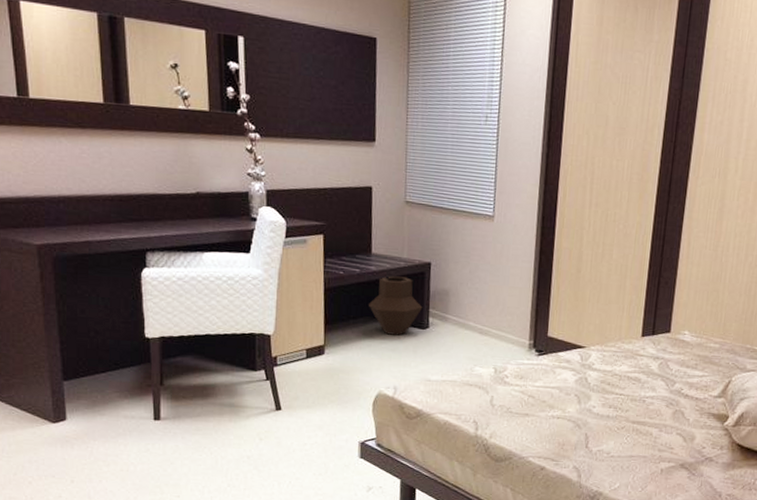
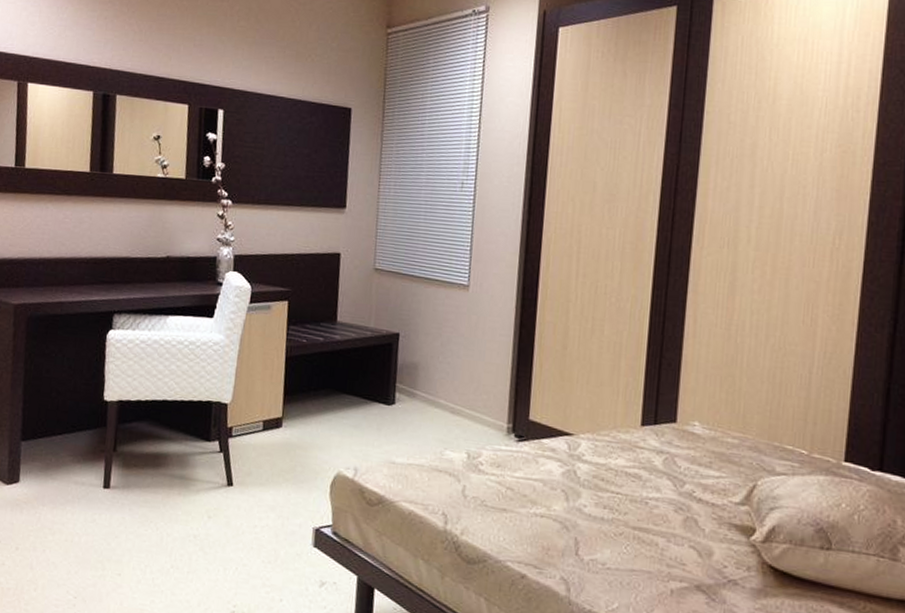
vase: present [369,276,423,336] -> none [331,346,389,411]

